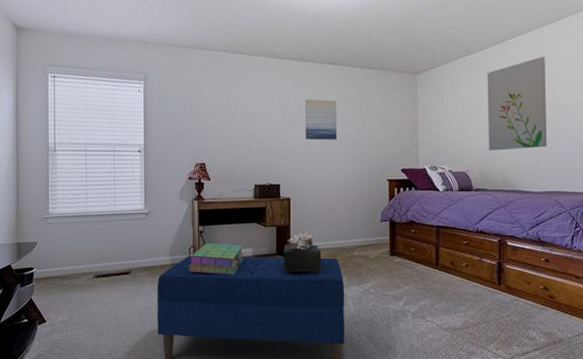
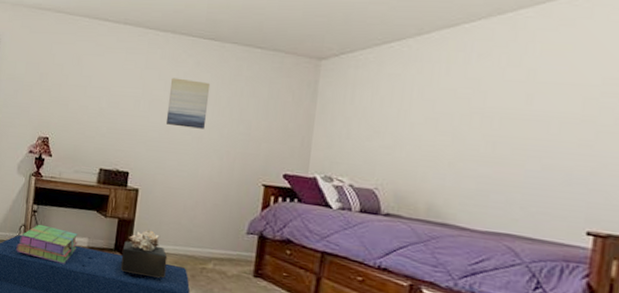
wall art: present [487,56,547,151] -> none [411,49,520,173]

